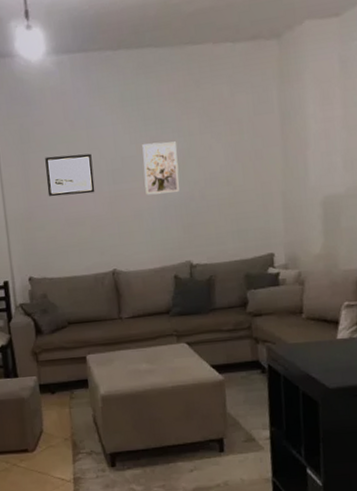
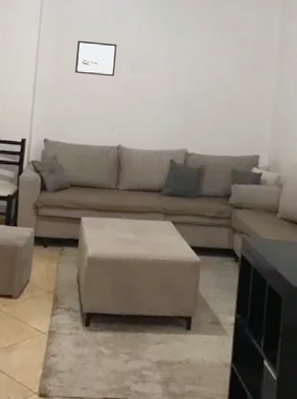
wall art: present [142,141,179,195] -> none [157,44,190,88]

